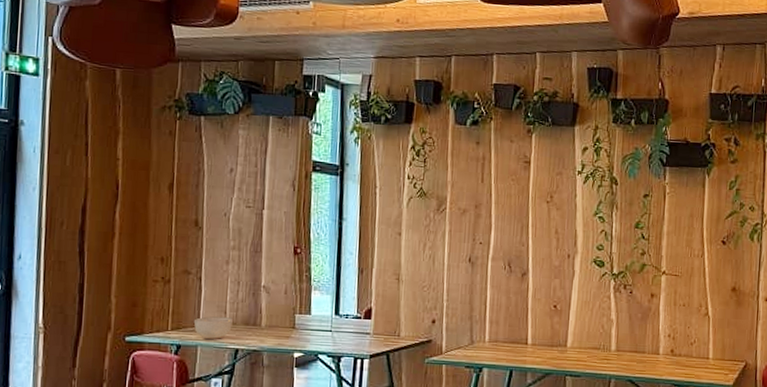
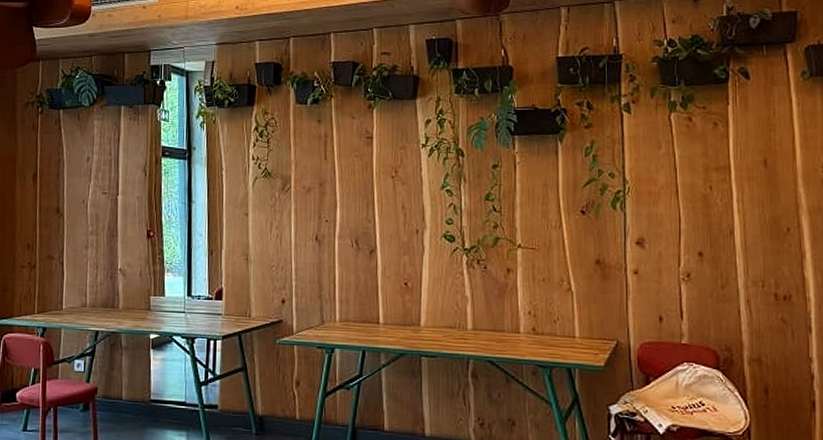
bowl: present [193,316,234,340] -> none [57,300,94,323]

